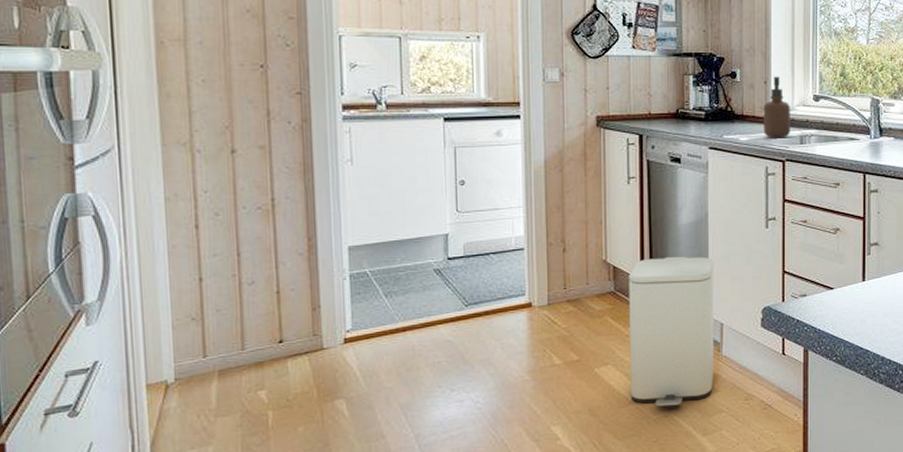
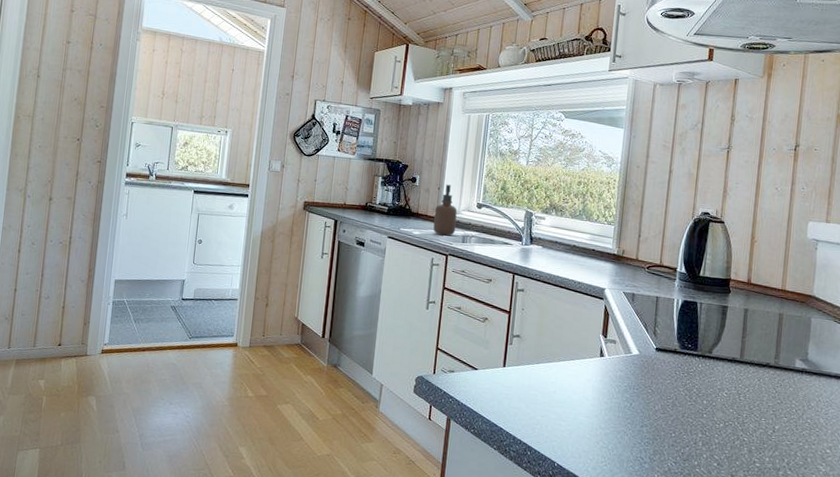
pedal bin: present [629,256,715,407] -> none [302,321,381,448]

